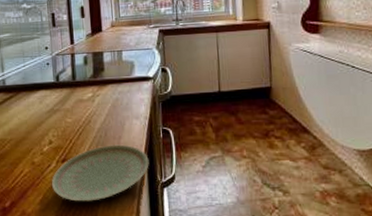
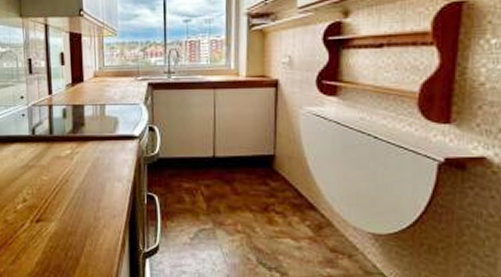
plate: present [51,144,149,202] -> none [24,207,131,266]

